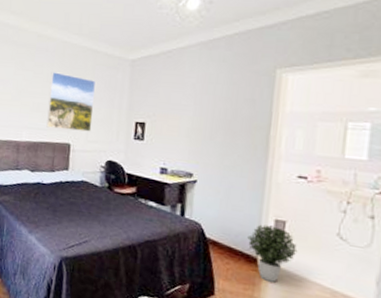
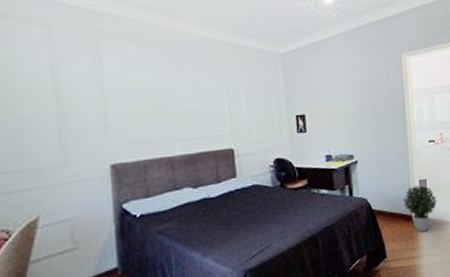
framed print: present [46,72,95,132] -> none [197,72,254,136]

